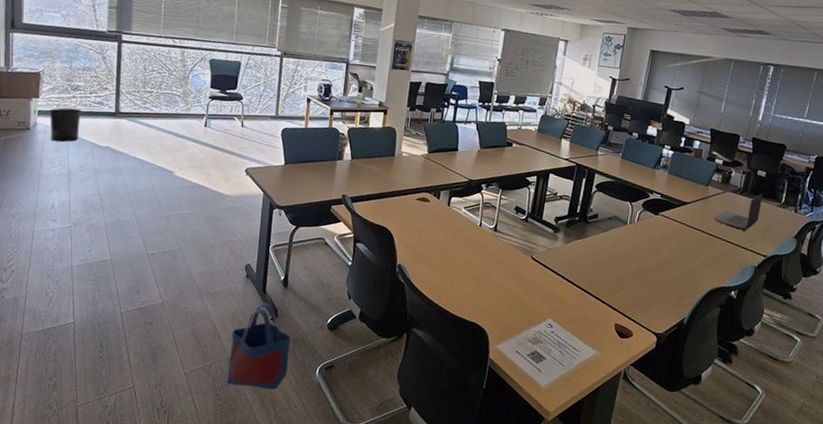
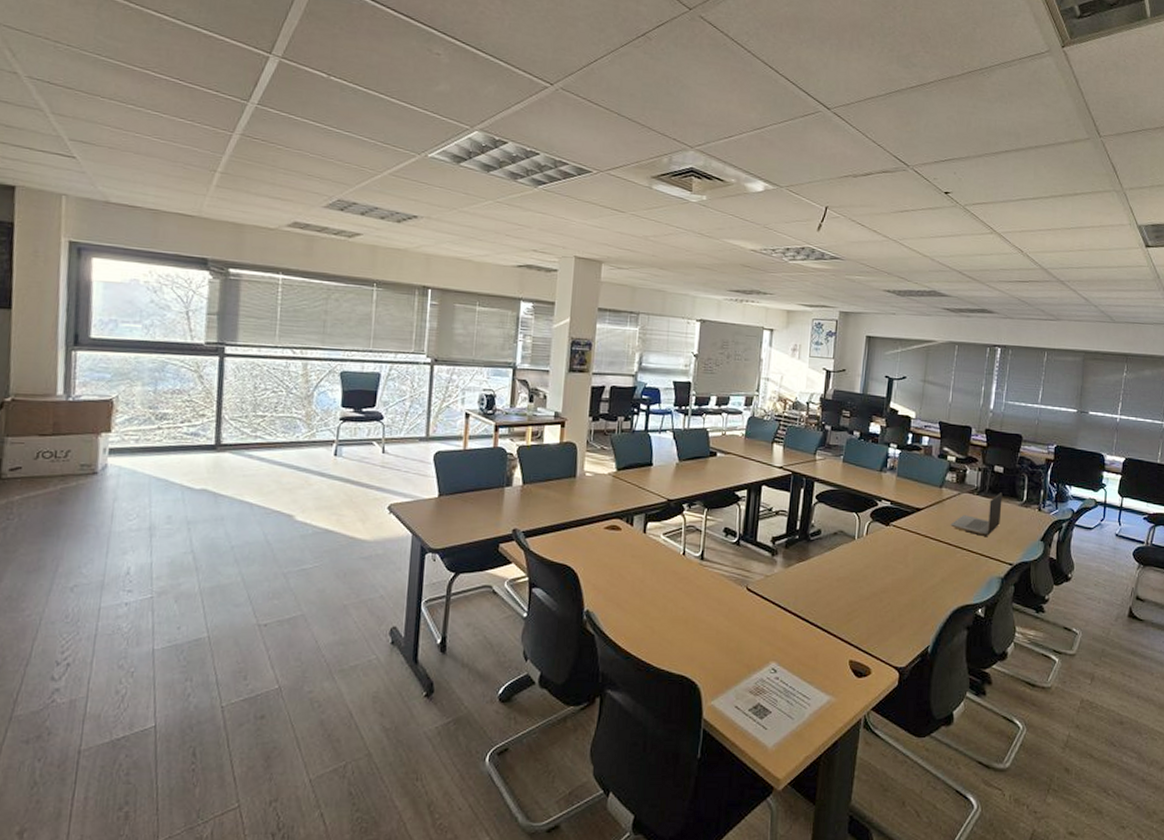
waste bin: present [49,107,81,142] -> none [124,442,169,488]
tote bag: present [226,302,291,390] -> none [367,674,452,789]

